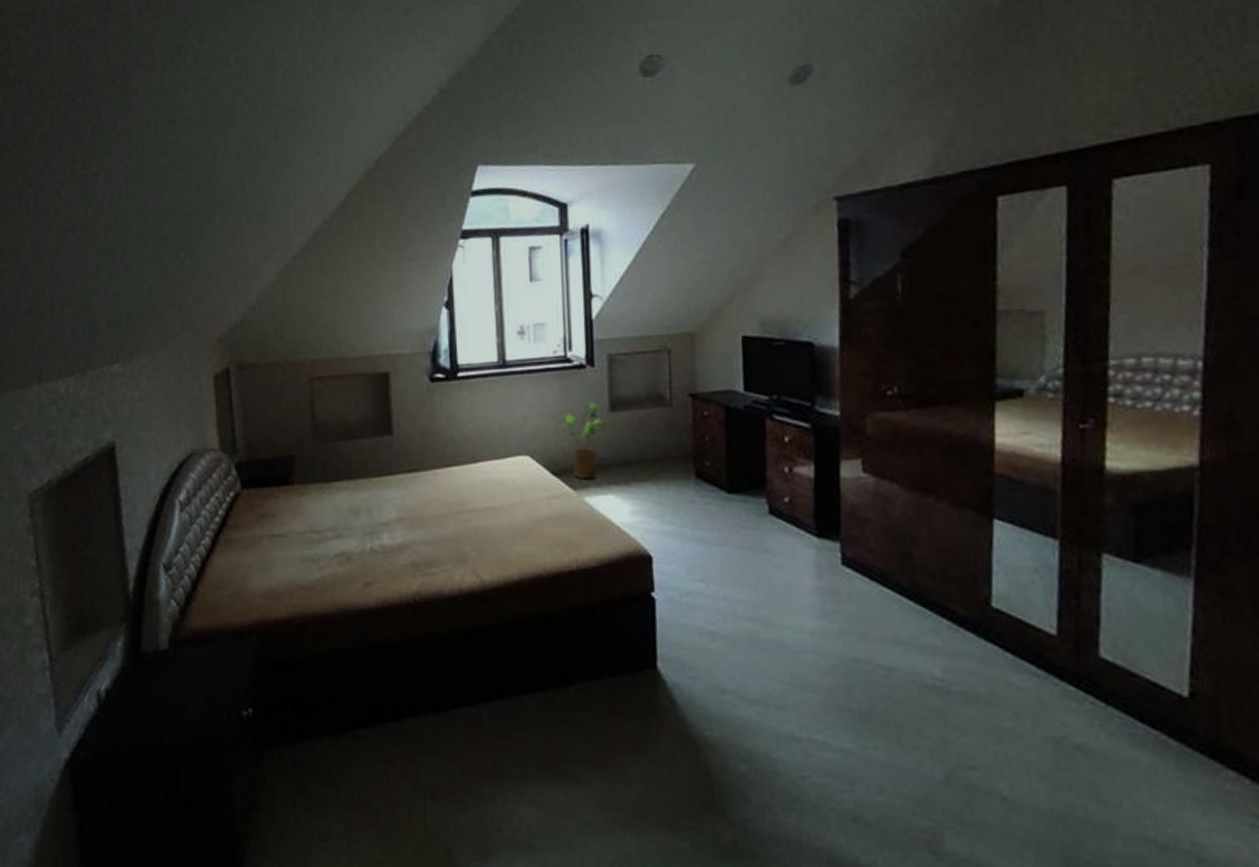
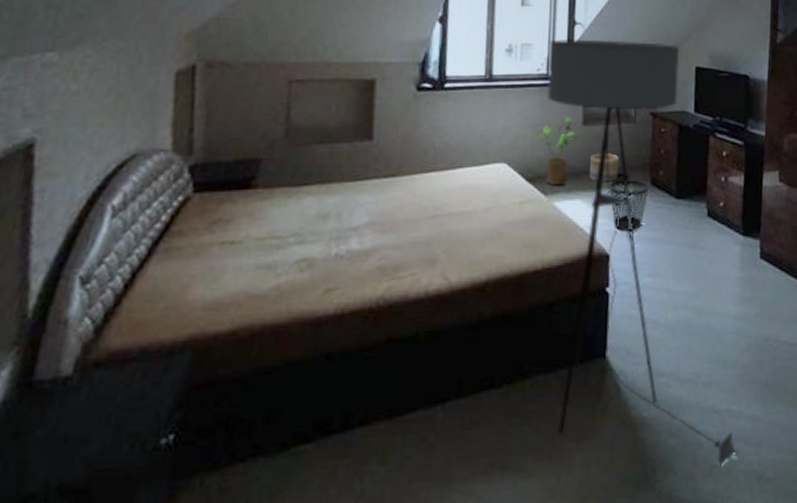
floor lamp: none [565,310,828,801] -> present [547,39,739,466]
basket: none [622,442,657,474] -> present [590,153,620,181]
wastebasket: none [647,472,694,529] -> present [610,180,649,231]

